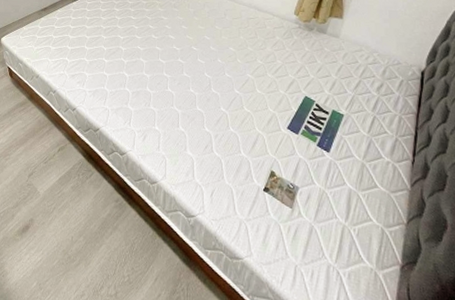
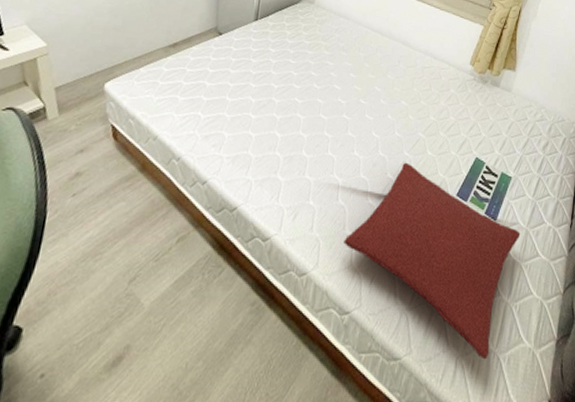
pillow: none [186,98,356,272] -> present [343,162,521,360]

